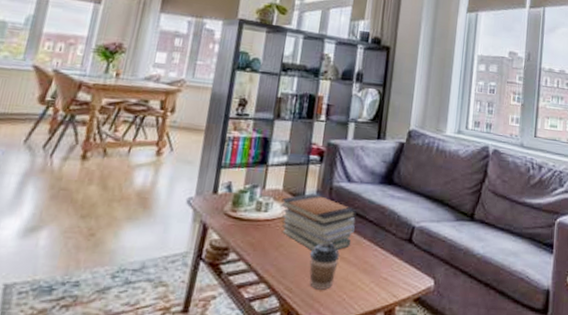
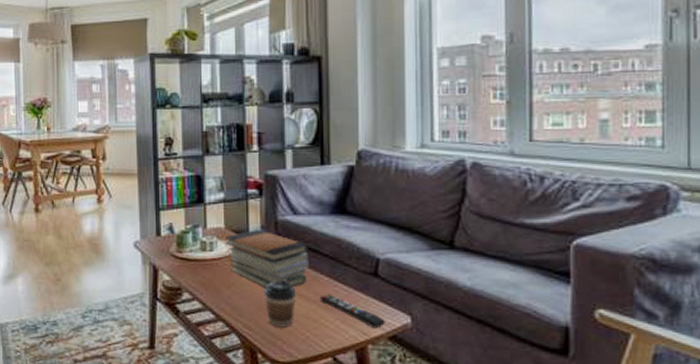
remote control: none [359,257,413,291] -> present [319,293,385,329]

